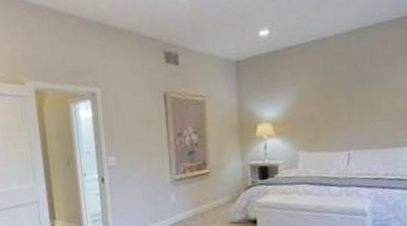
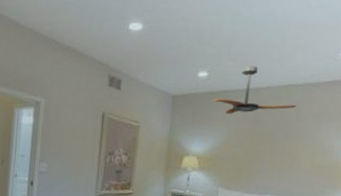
ceiling fan: none [279,14,369,72] -> present [213,65,296,115]

